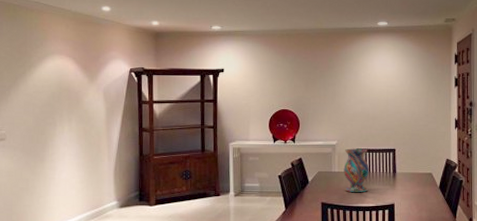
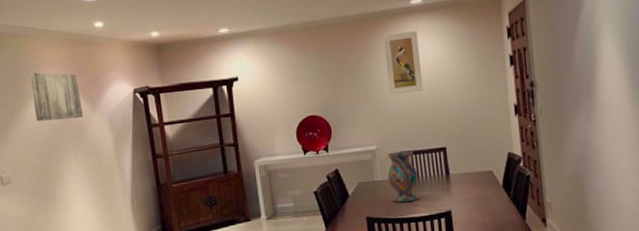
wall art: none [36,43,82,89] -> present [29,72,84,122]
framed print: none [351,47,382,100] -> present [382,30,424,95]

